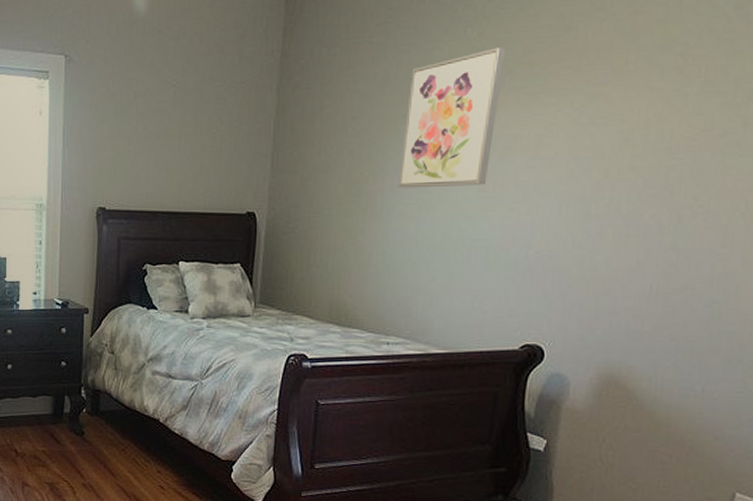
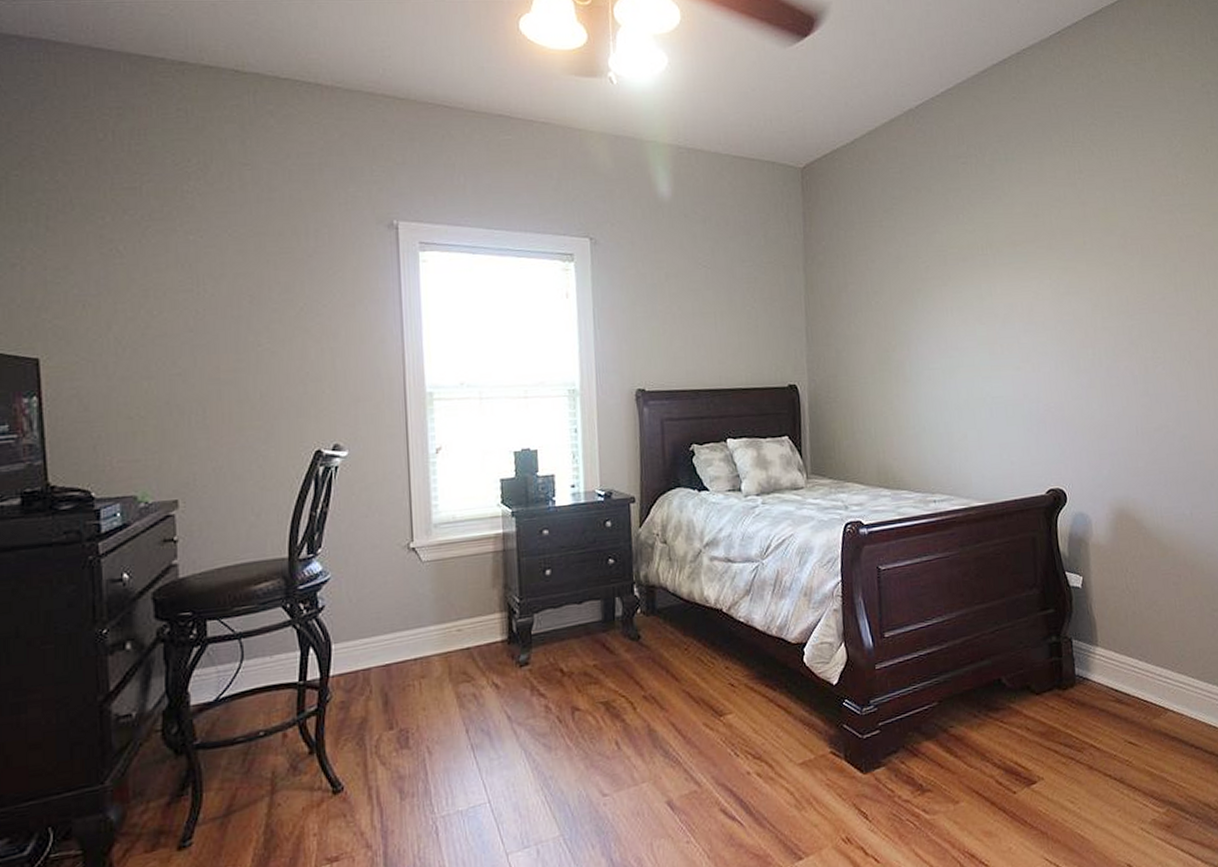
wall art: present [397,46,505,189] -> none [919,230,995,355]

